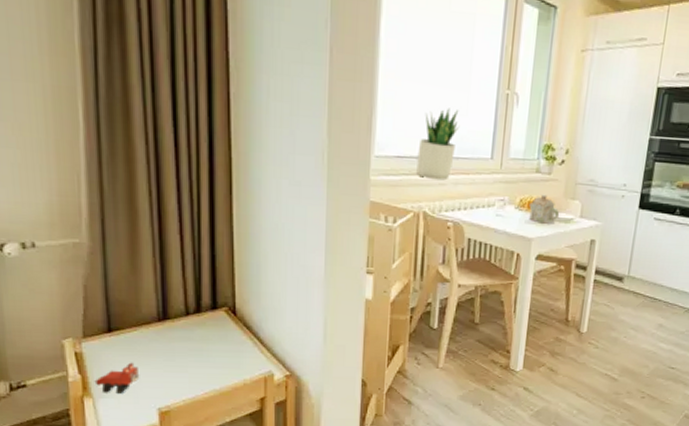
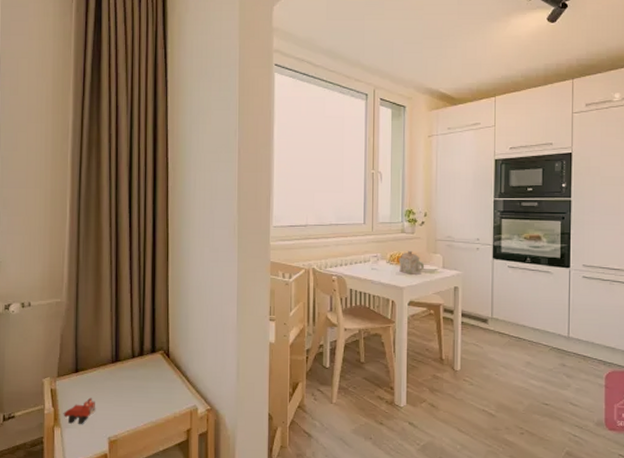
planter: present [416,108,460,181] -> none [305,186,337,243]

